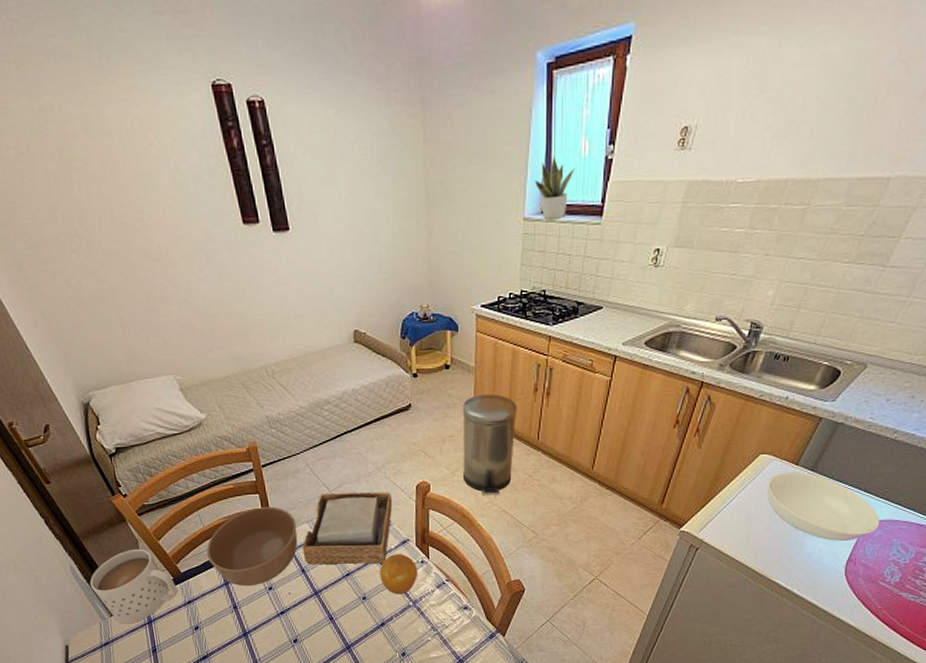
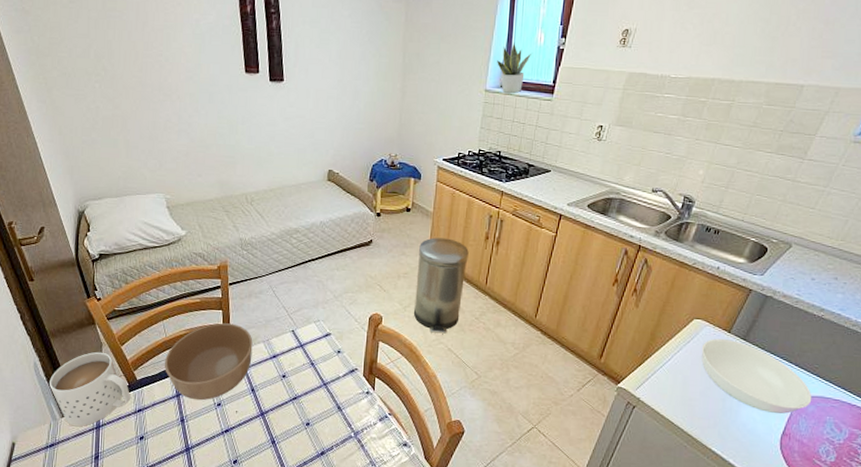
napkin holder: present [302,492,393,565] -> none [255,316,346,391]
fruit: present [379,554,418,595] -> none [325,382,363,424]

